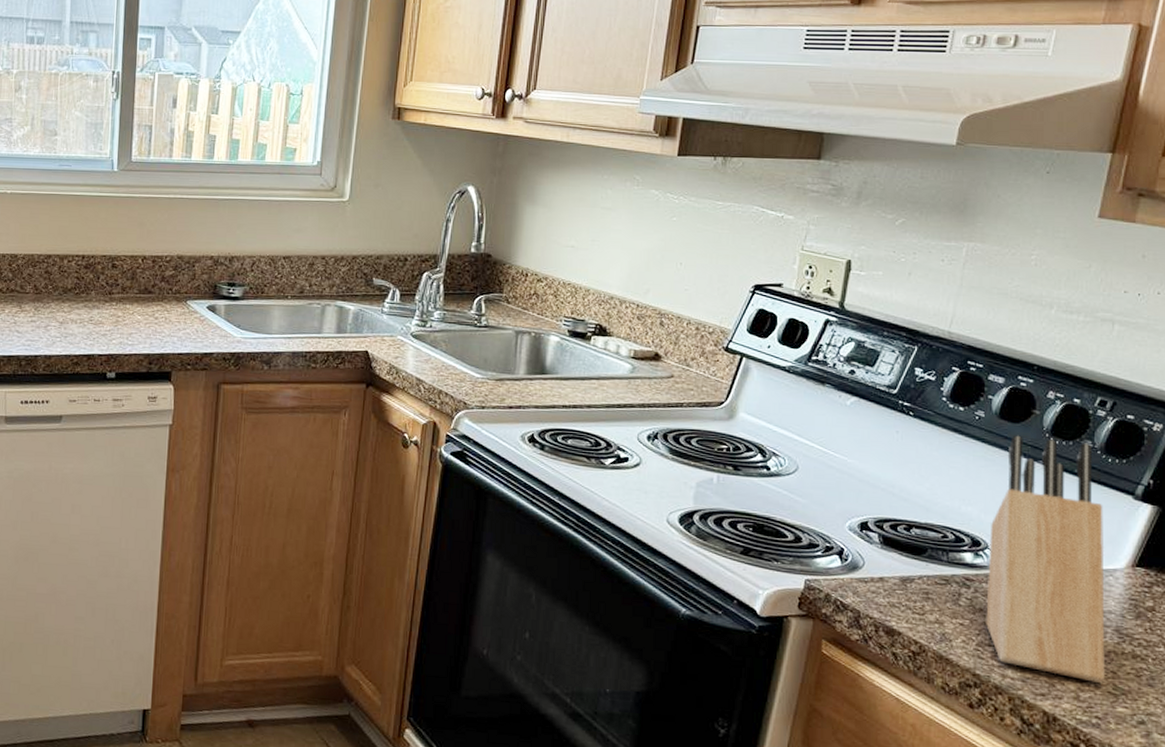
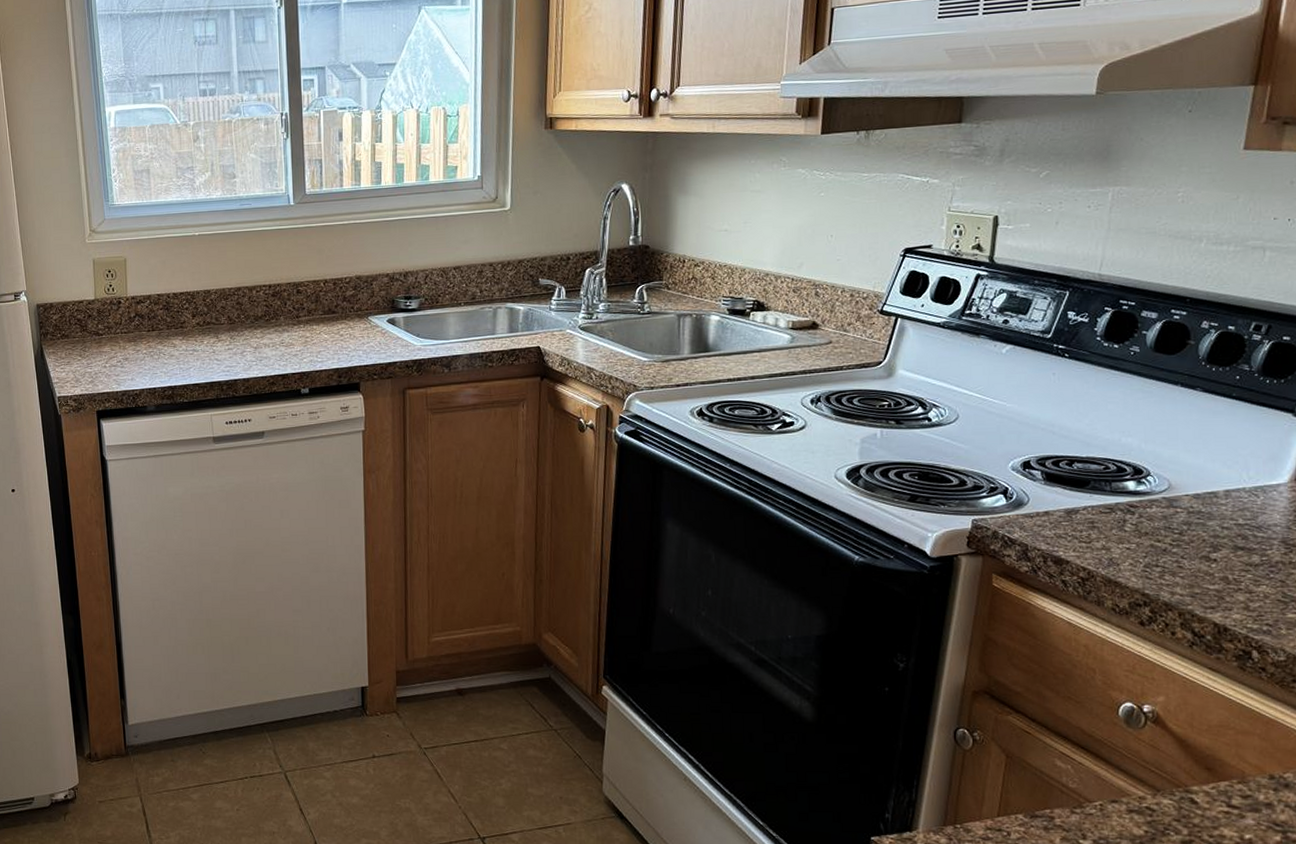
knife block: present [984,435,1106,683] -> none [1151,366,1275,592]

